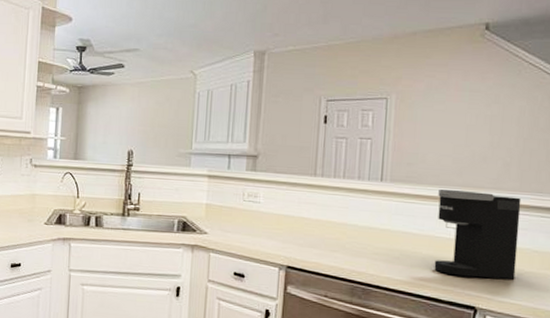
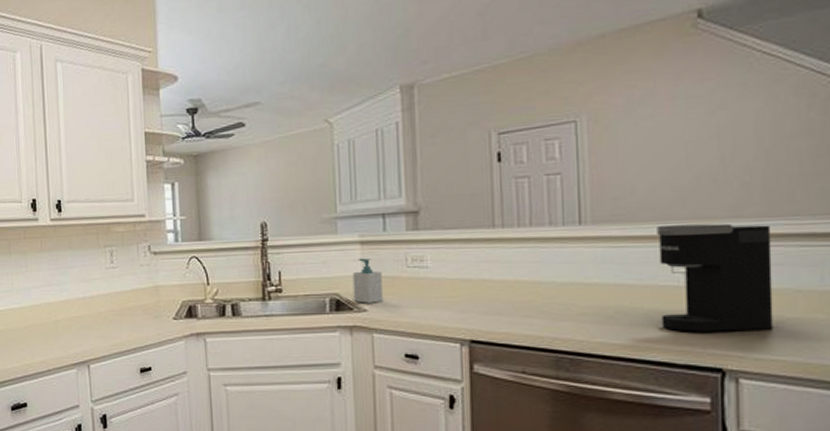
soap bottle: none [197,189,223,228] -> present [352,258,383,303]

